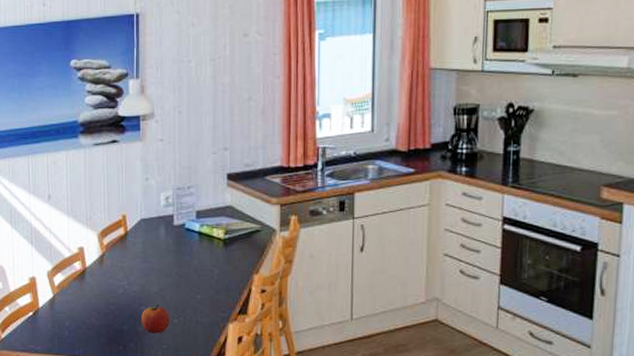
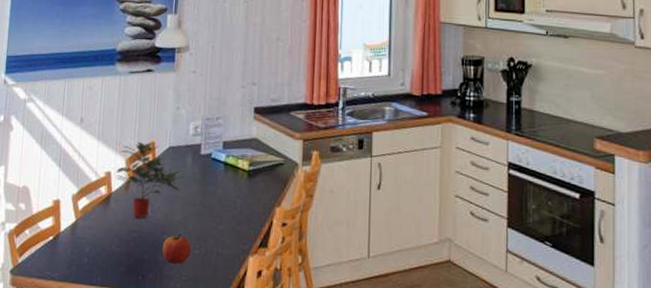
potted plant: none [89,216,161,291] -> present [115,142,187,218]

